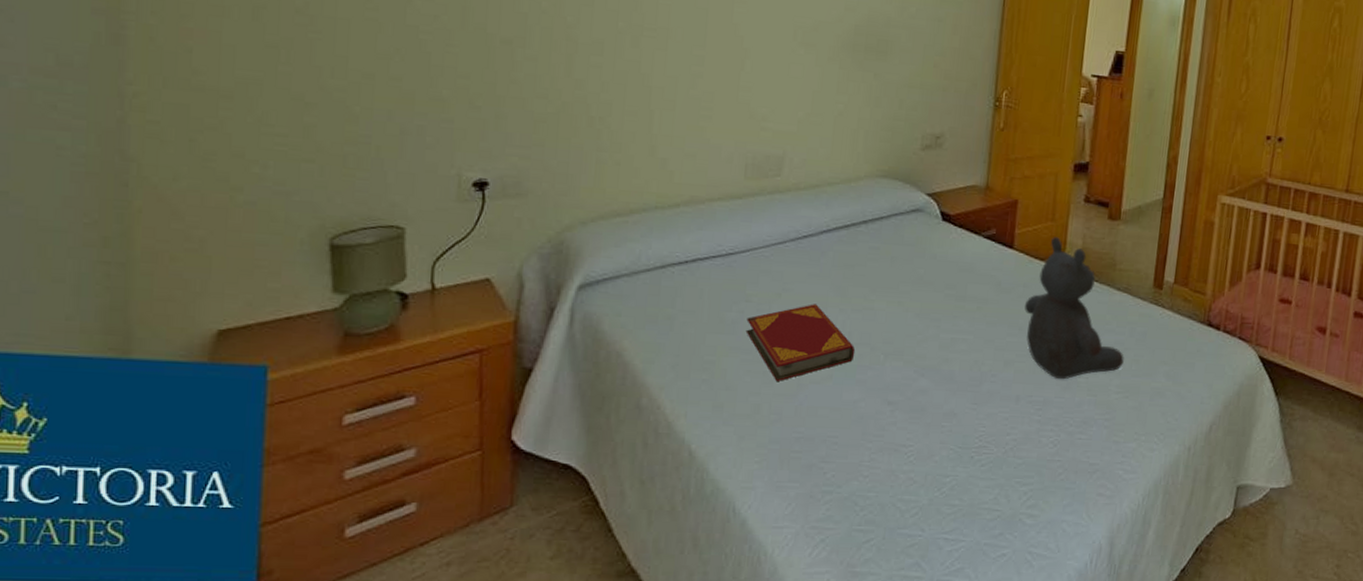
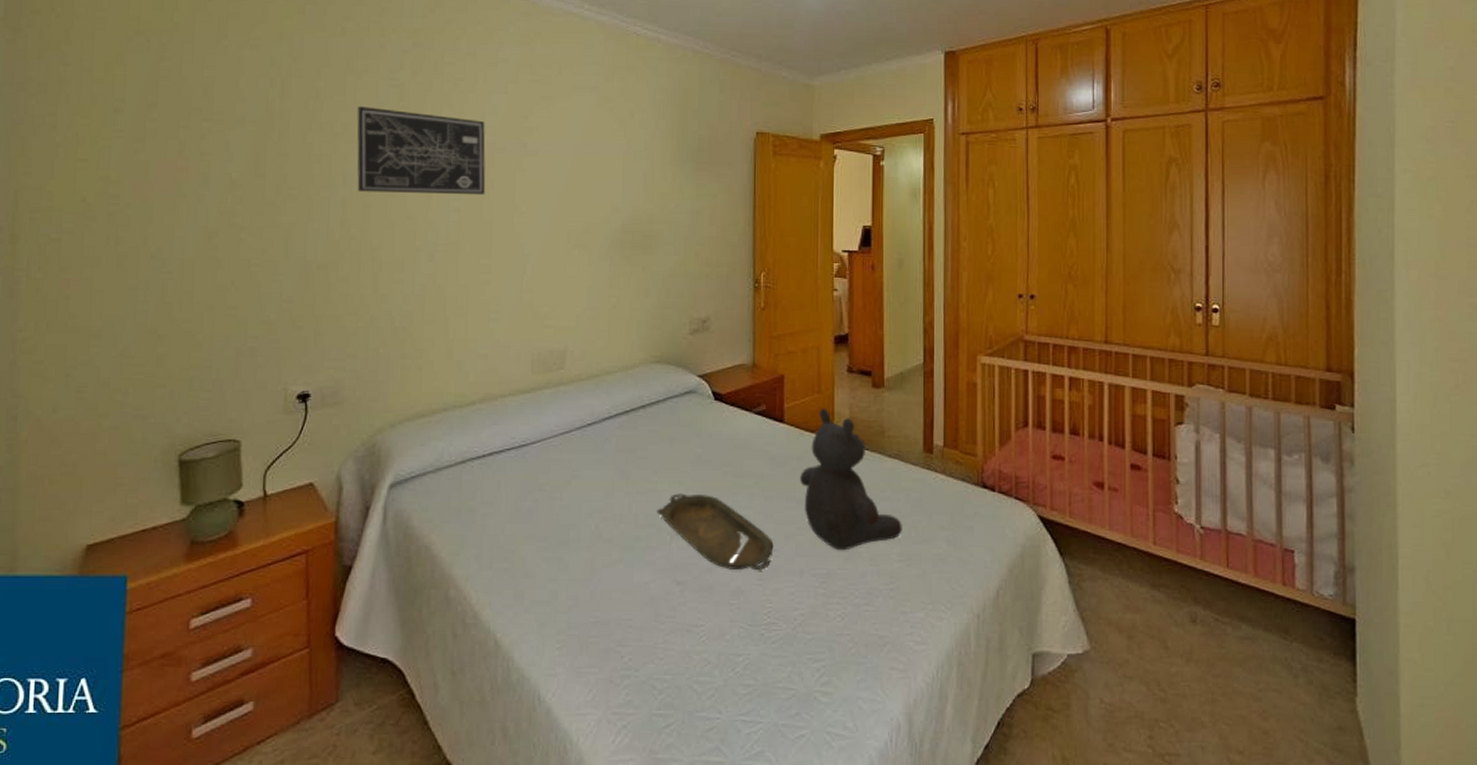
hardback book: present [745,304,856,381] -> none [540,489,643,566]
serving tray: none [872,313,992,395] -> present [657,493,774,571]

